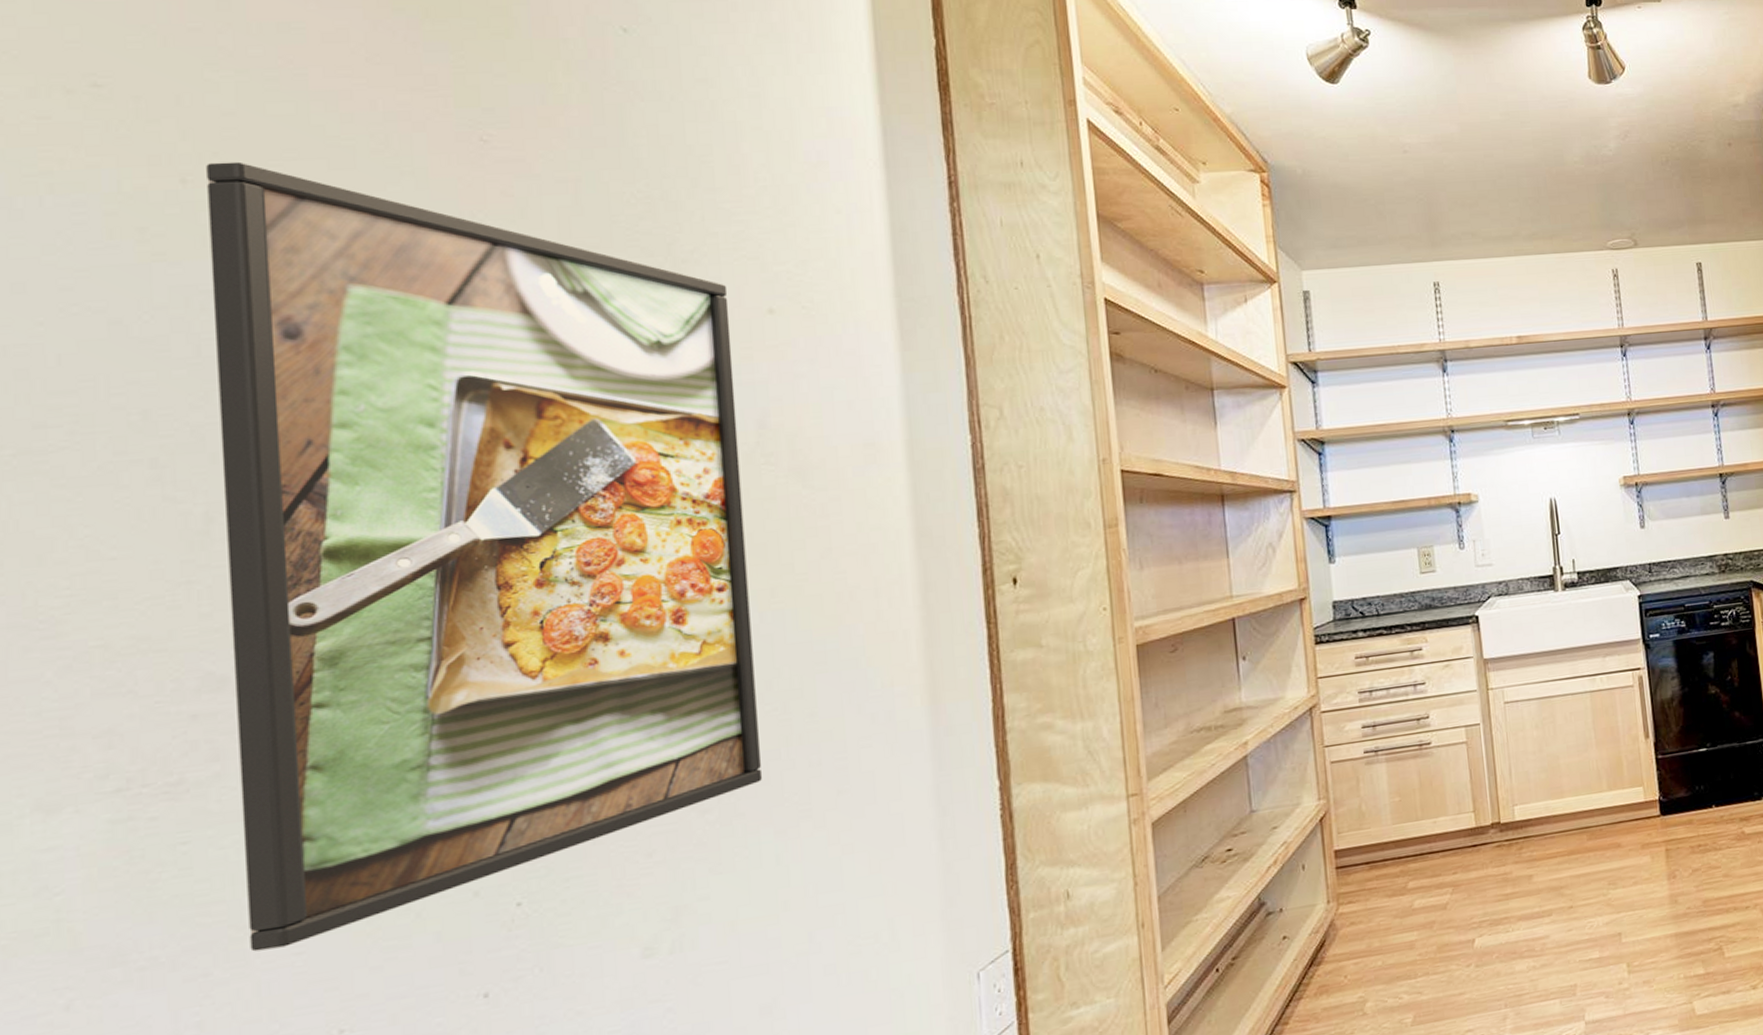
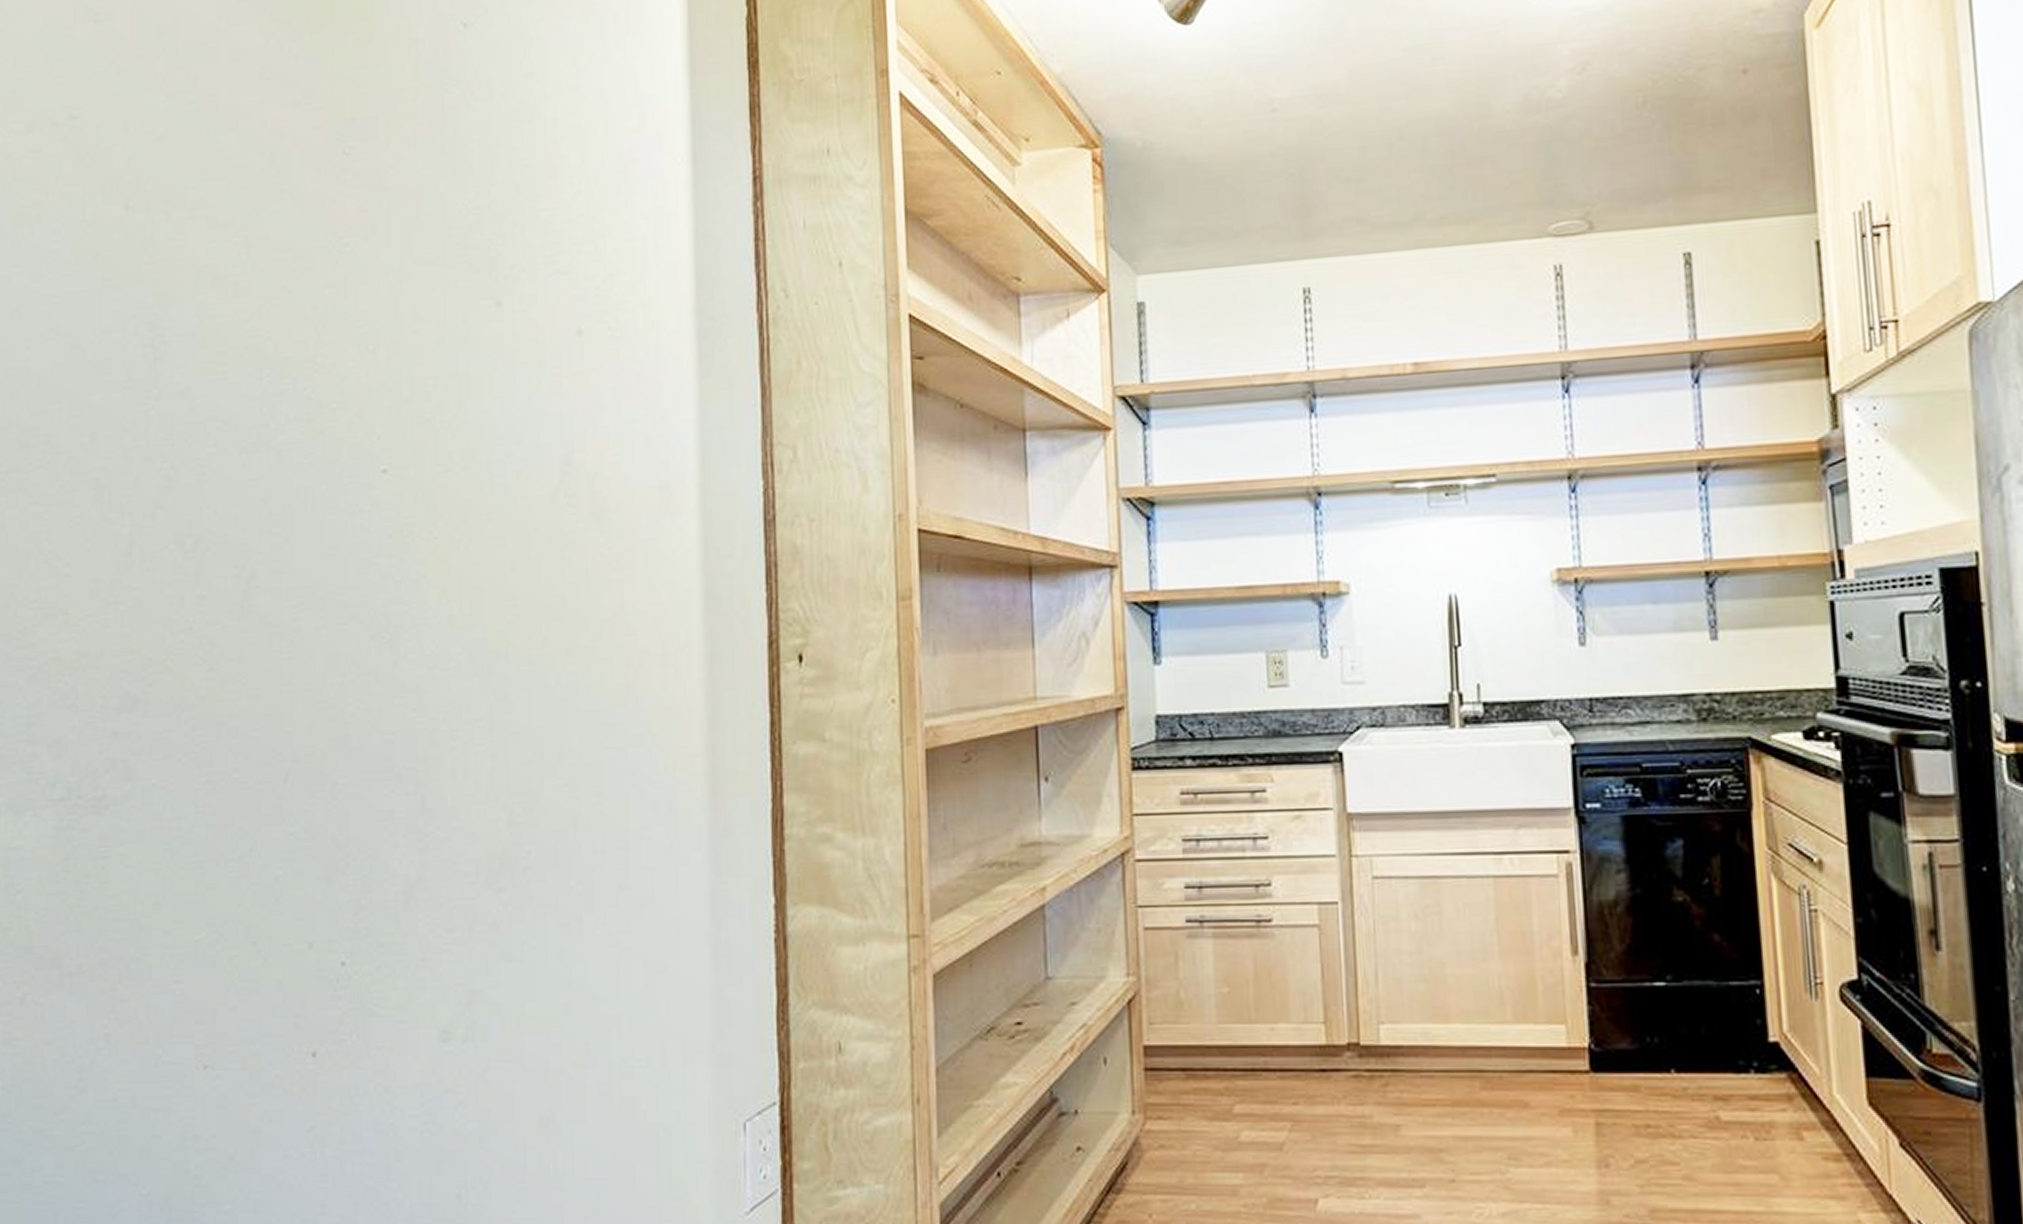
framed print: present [206,161,763,952] -> none [142,186,552,974]

